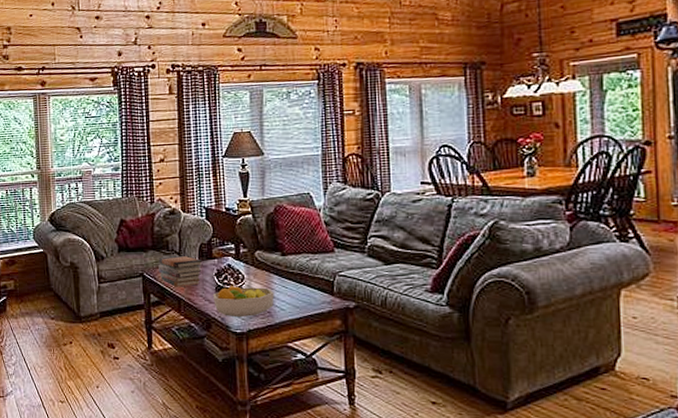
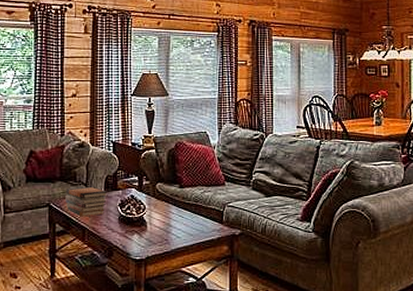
fruit bowl: present [213,285,274,318] -> none [116,214,172,245]

